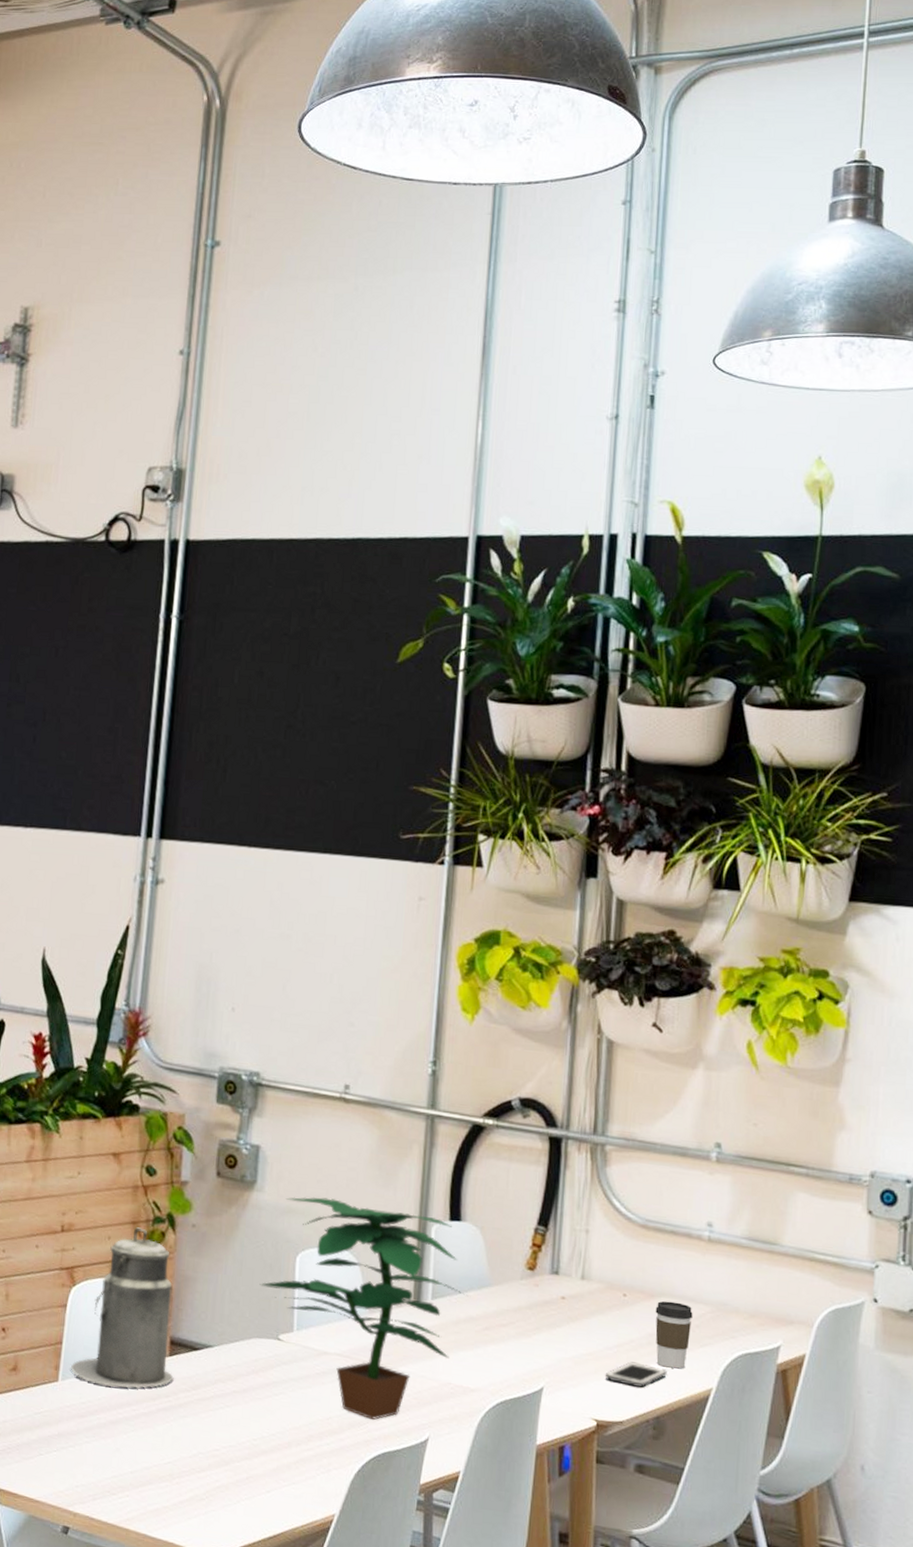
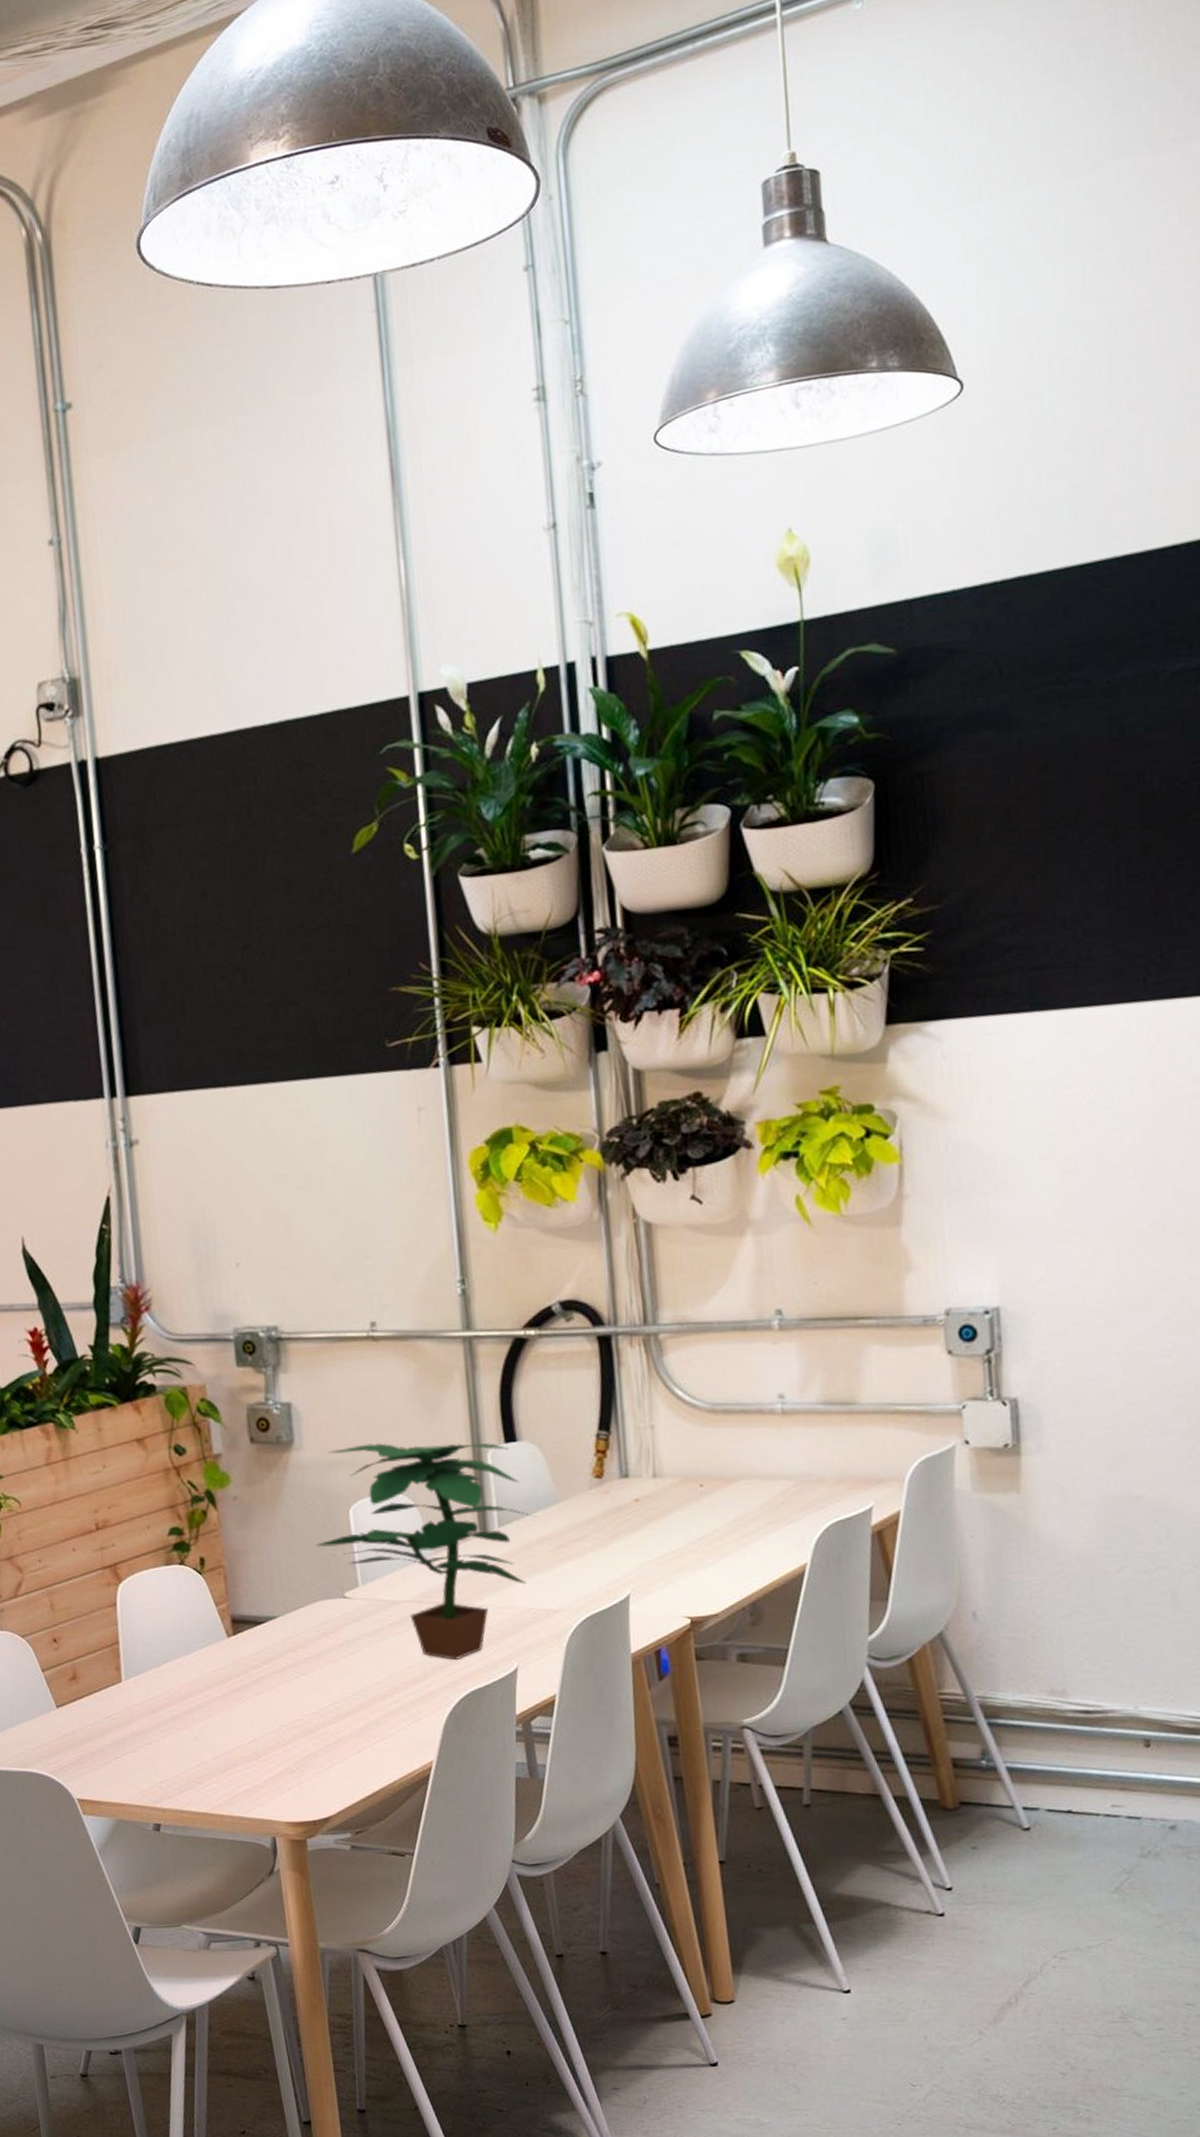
canister: present [71,1227,174,1389] -> none [132,1510,242,1678]
cell phone: present [605,1361,668,1388] -> none [692,1551,759,1578]
coffee cup: present [655,1300,693,1369] -> none [736,1482,776,1551]

